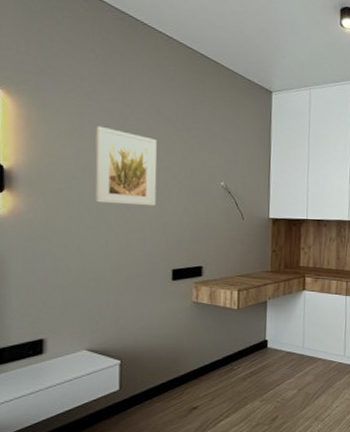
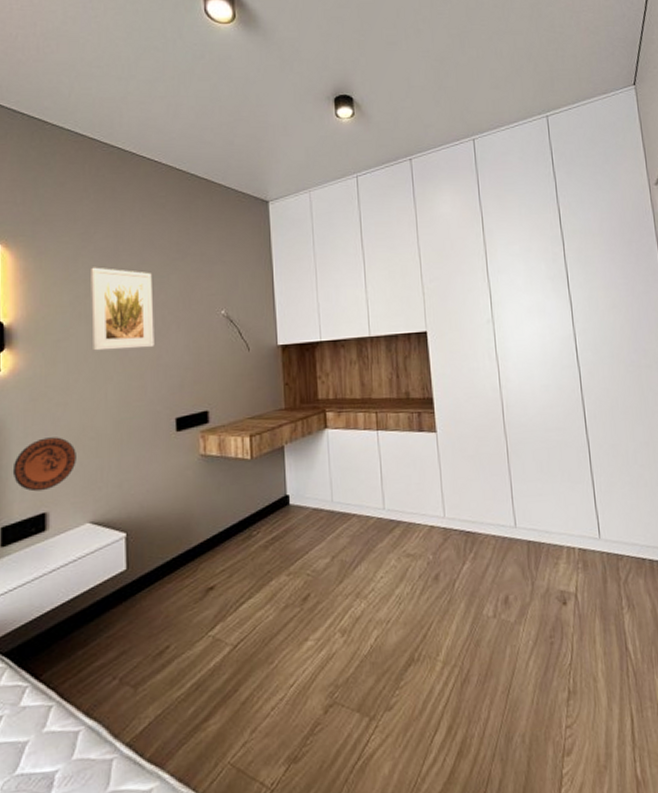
decorative plate: none [10,274,76,320] -> present [12,437,76,492]

